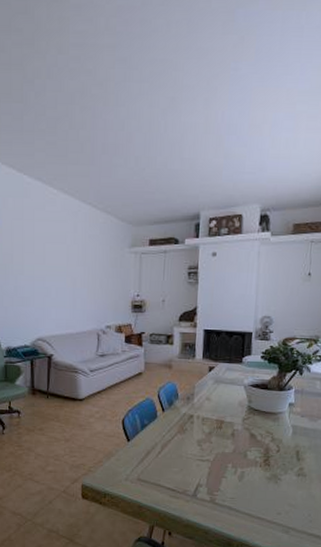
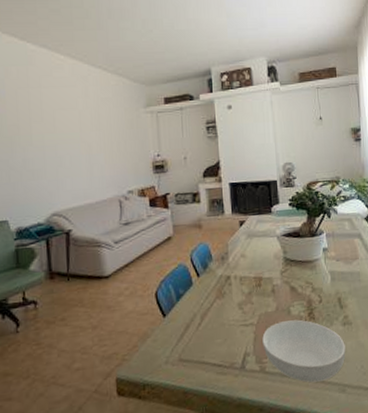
serving bowl: none [215,463,296,520] -> present [262,319,346,383]

